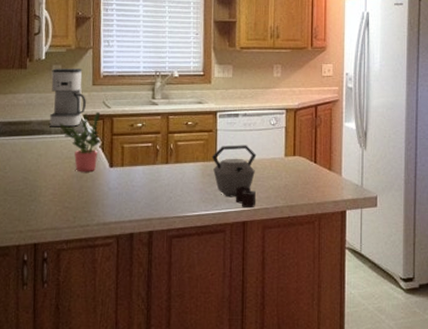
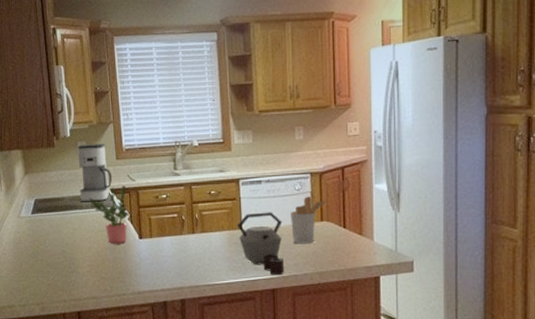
utensil holder: none [265,131,300,178] -> present [291,196,327,244]

